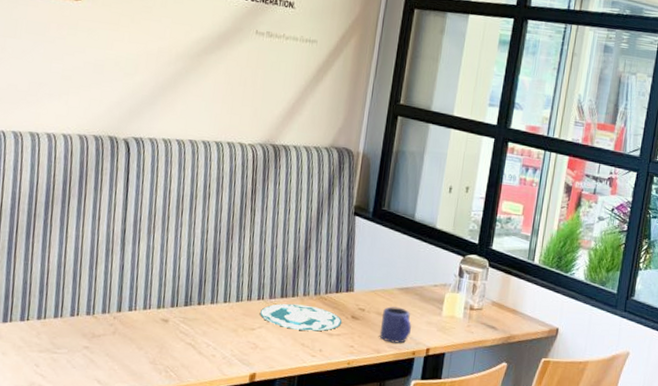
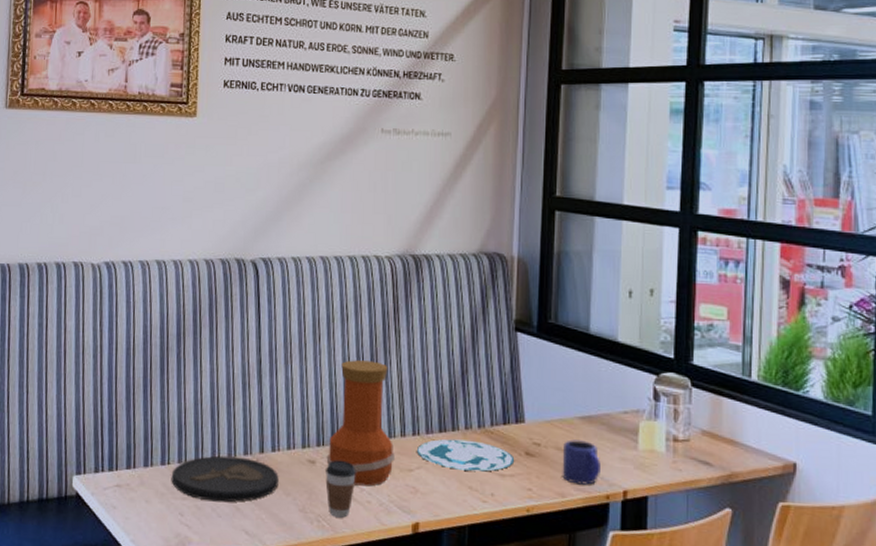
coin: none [29,313,133,355] -> present [171,455,279,503]
coffee cup: none [176,319,205,369] -> present [325,460,356,518]
vase: none [178,233,242,343] -> present [326,360,395,487]

